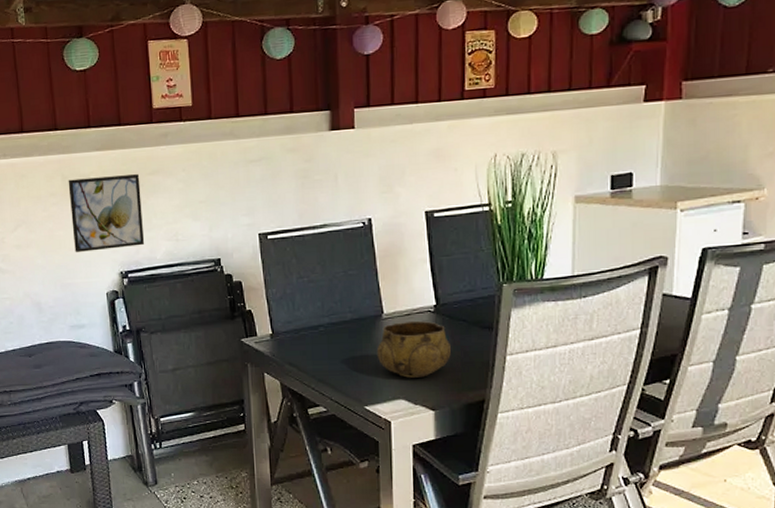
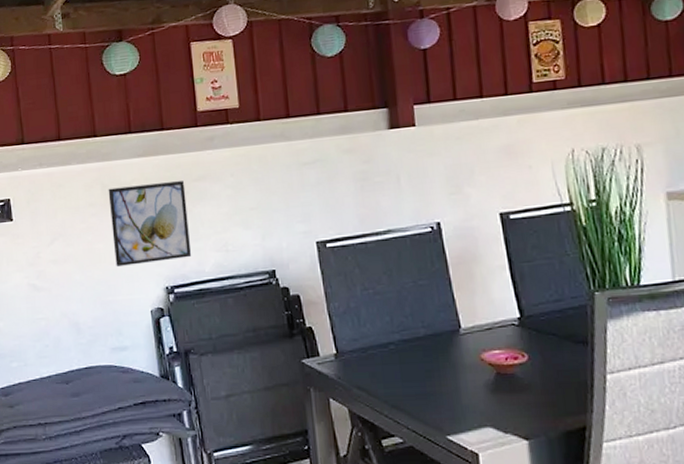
decorative bowl: present [376,320,451,378] -> none [456,335,542,402]

